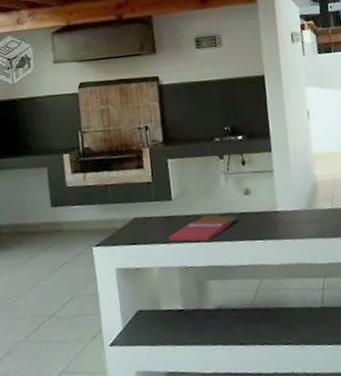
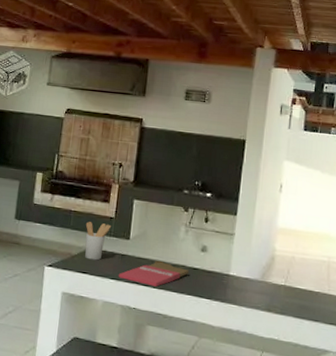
utensil holder: none [124,190,151,230] -> present [84,222,112,261]

